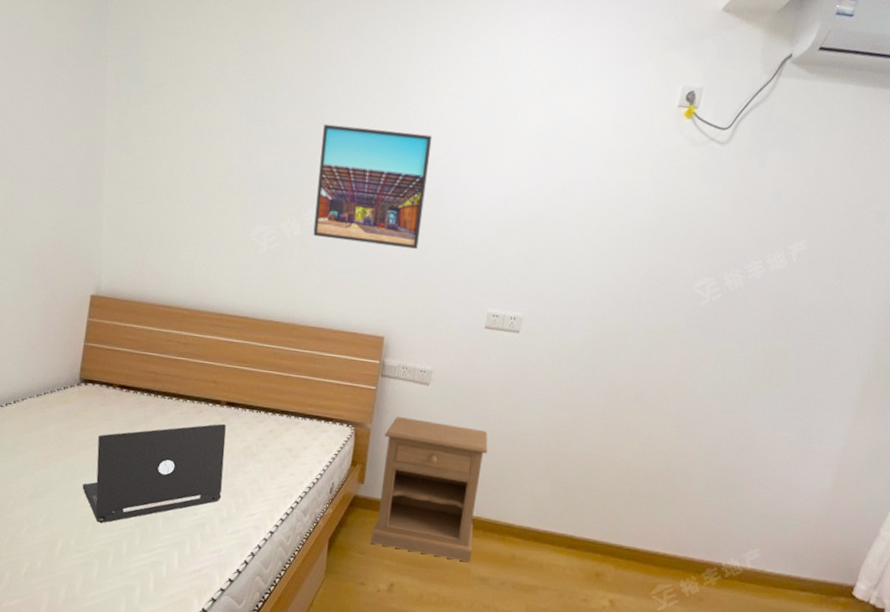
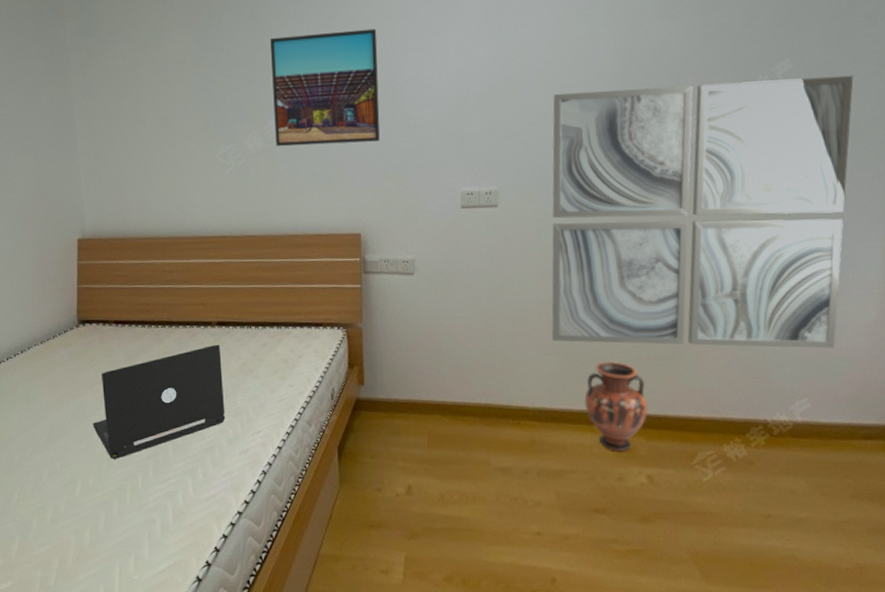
nightstand: present [370,417,488,563] -> none [377,311,488,454]
wall art: none [548,233,856,508] -> present [551,75,854,349]
vase: none [566,492,623,576] -> present [584,361,648,451]

